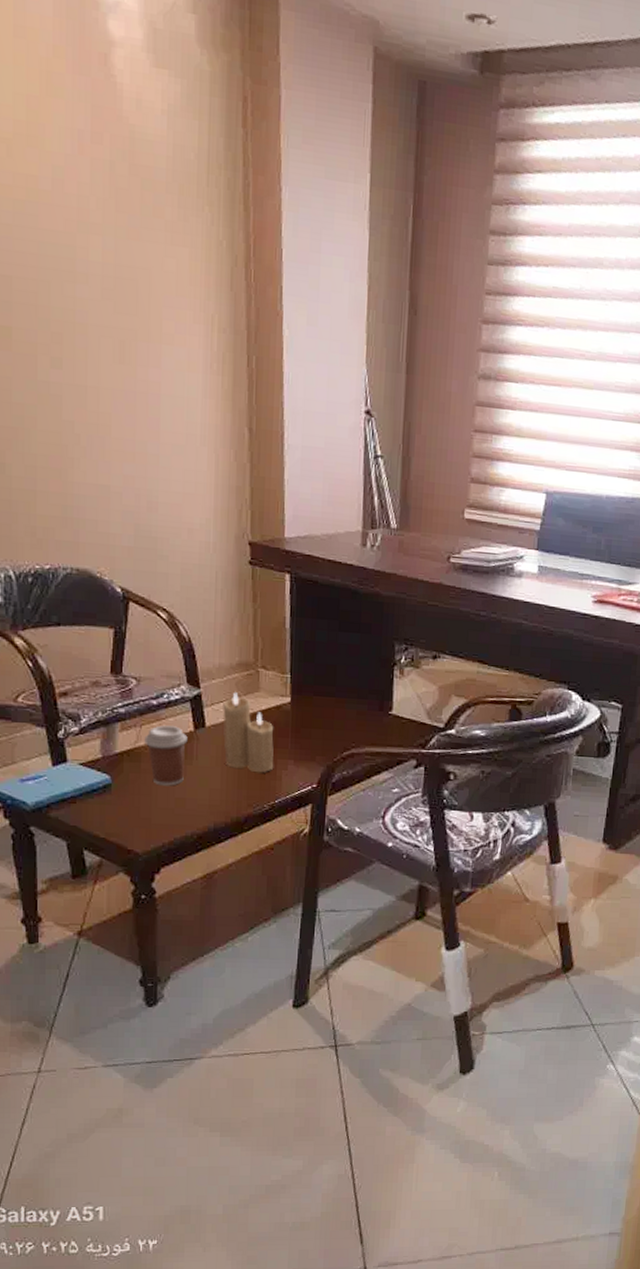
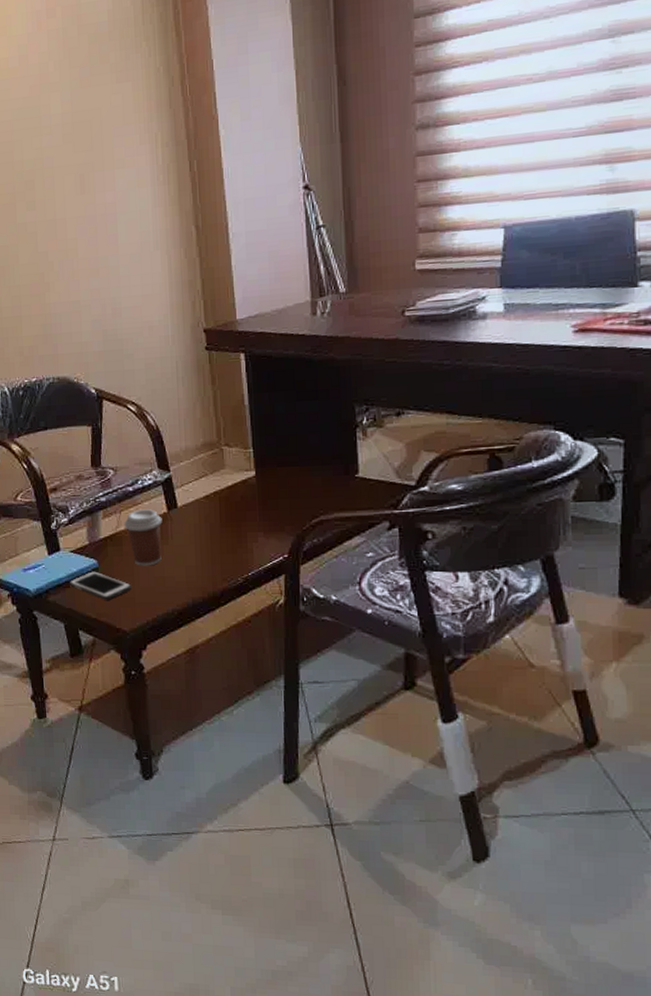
cell phone: none [76,787,147,819] -> present [70,571,131,600]
candle: present [222,692,274,773] -> none [192,472,244,547]

